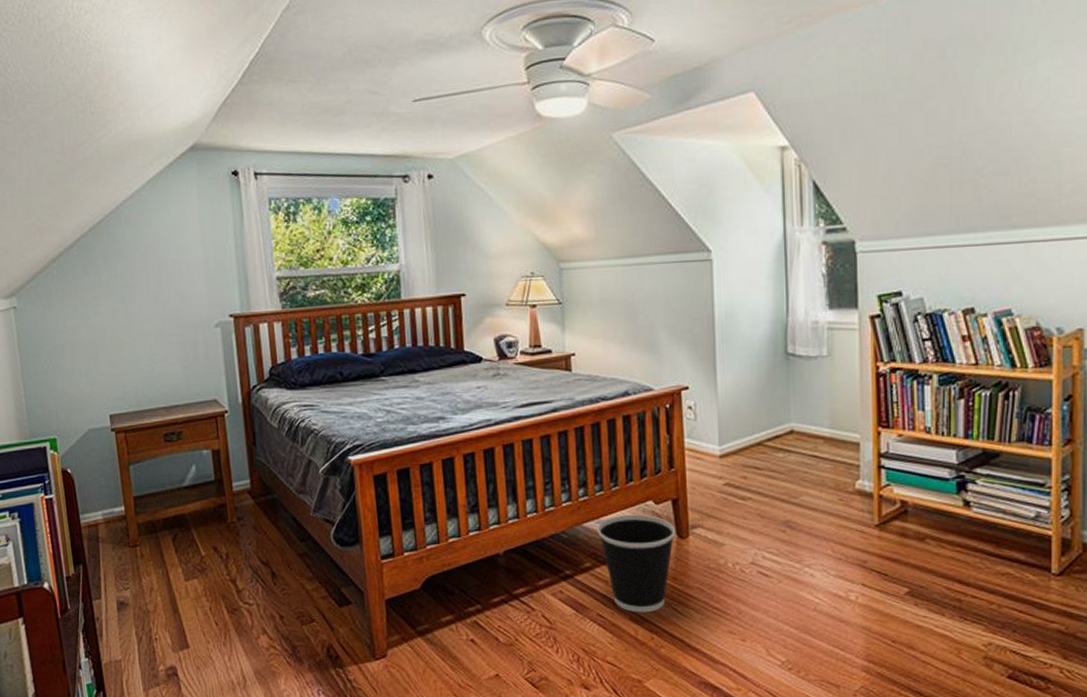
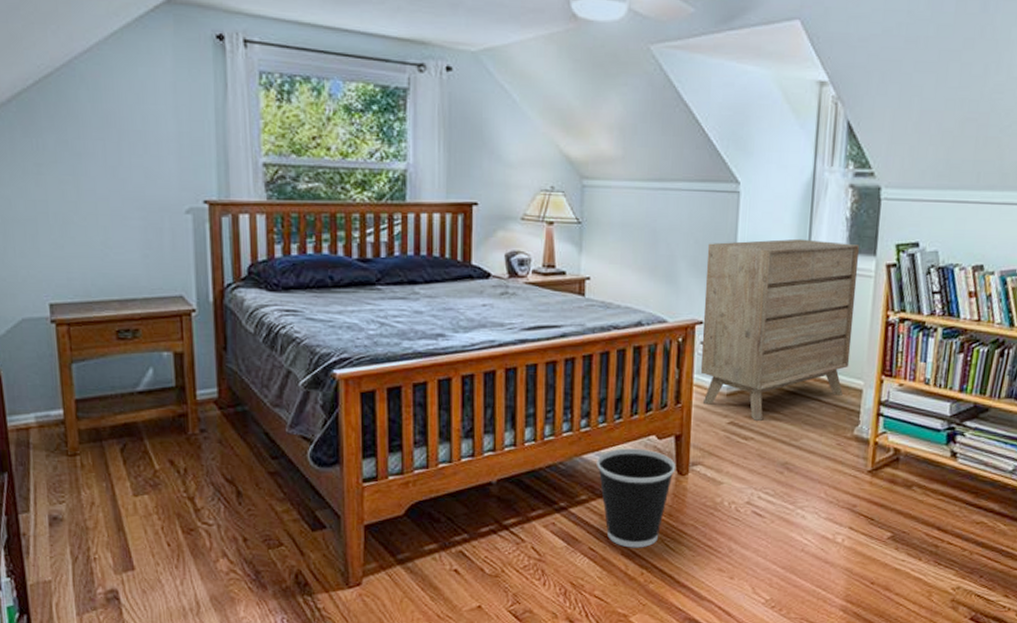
dresser: none [685,298,843,480] -> present [700,238,860,421]

